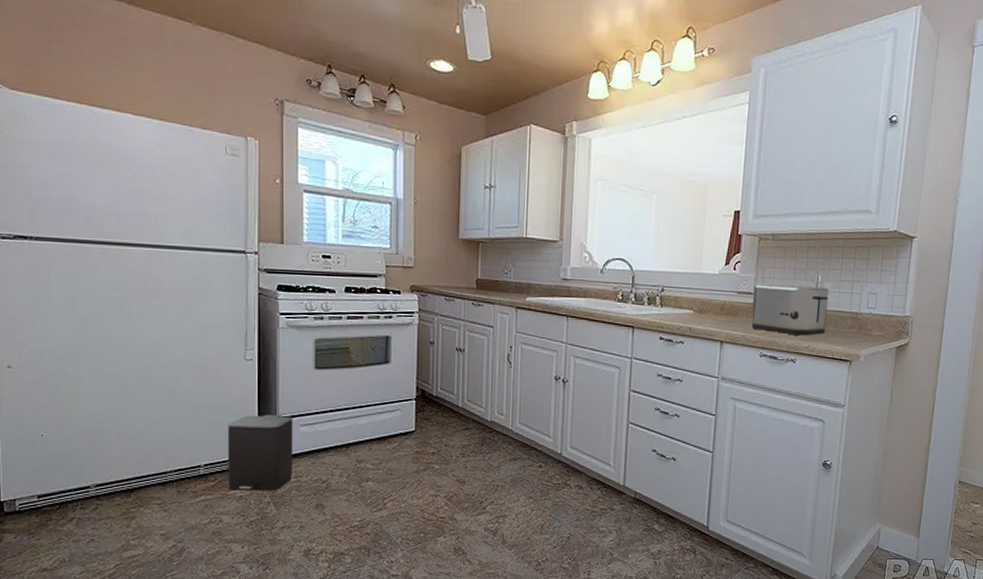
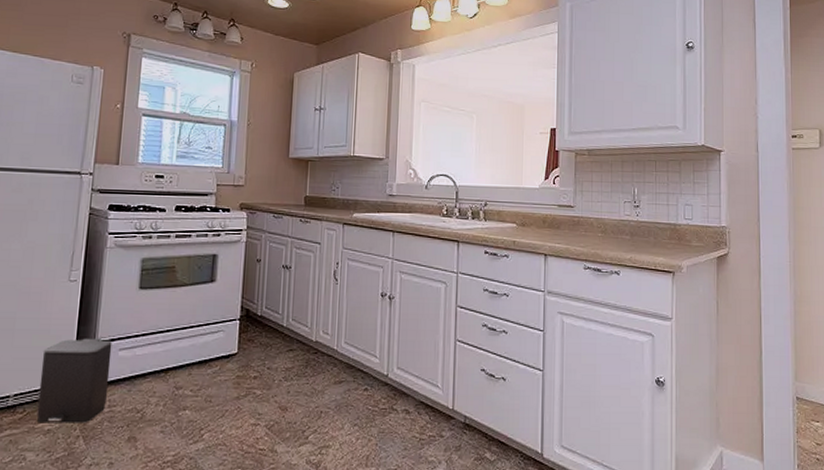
toaster: present [751,284,830,336] -> none [573,197,646,248]

